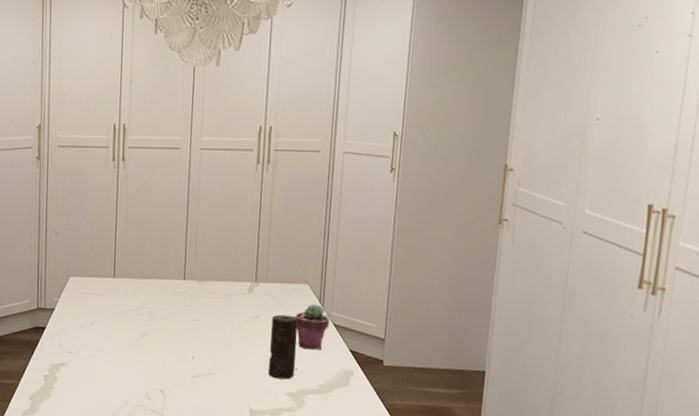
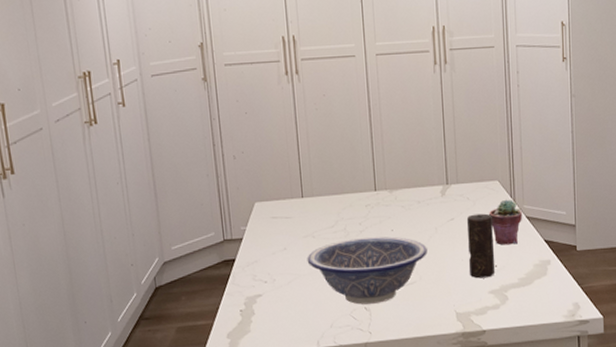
decorative bowl: none [111,323,229,389] -> present [307,236,428,305]

